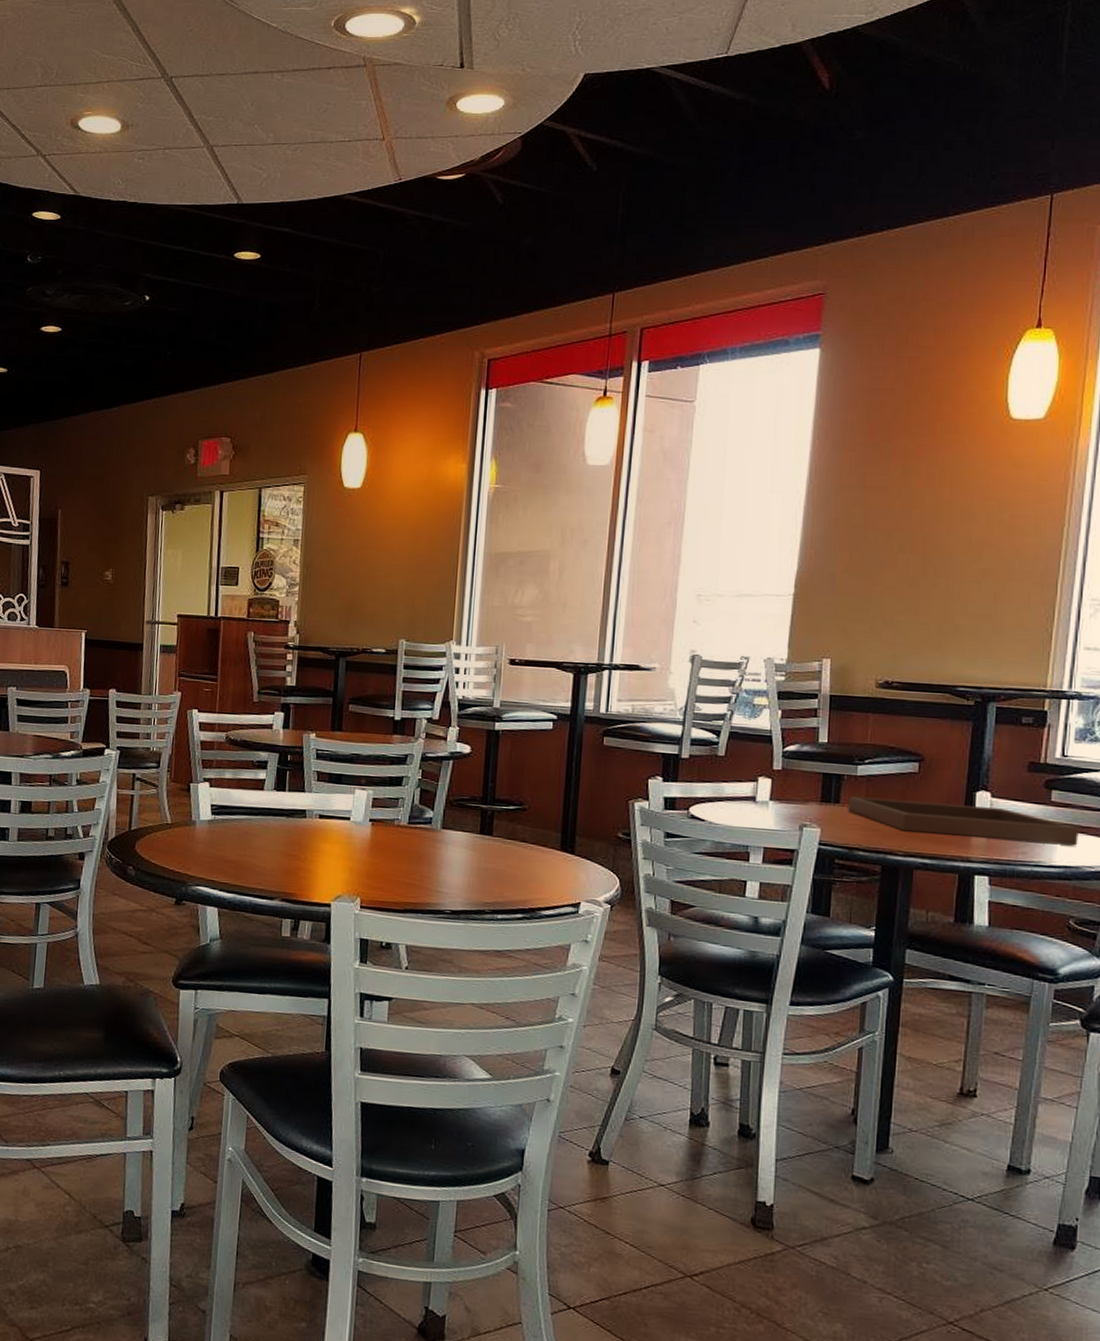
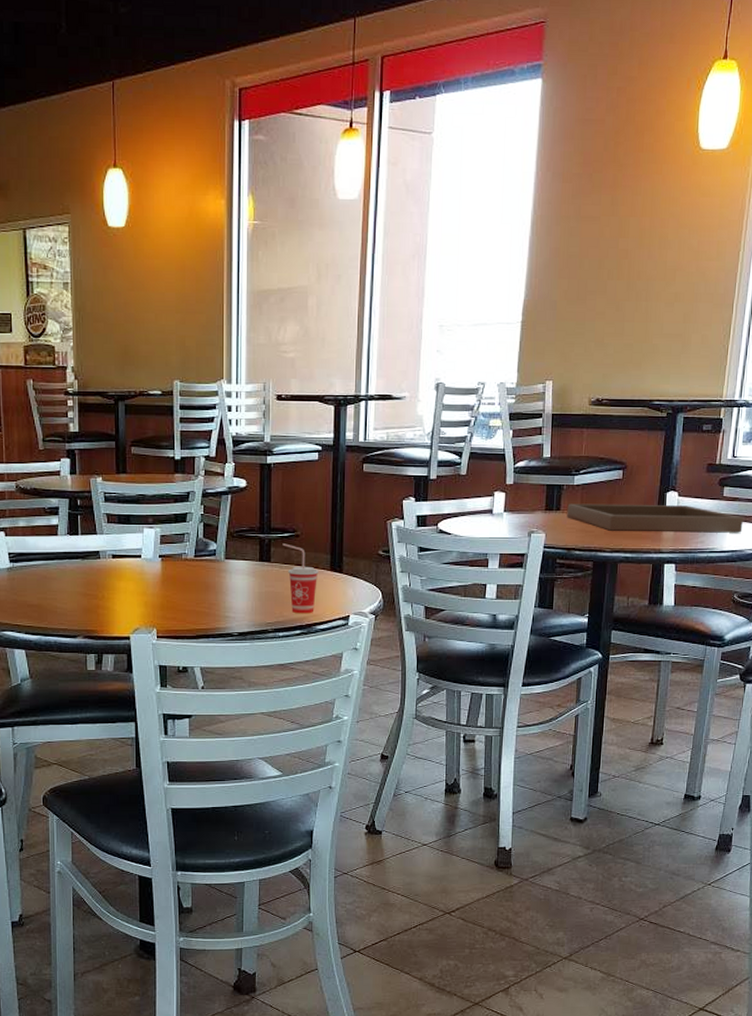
beverage cup: none [507,816,547,897] -> present [282,543,319,614]

